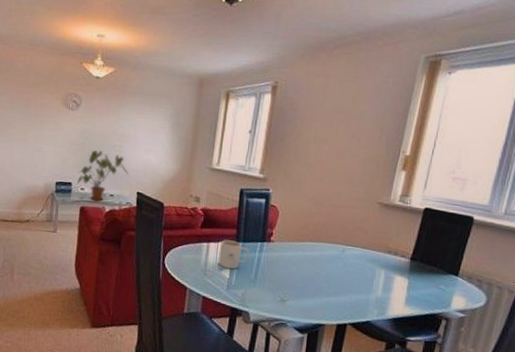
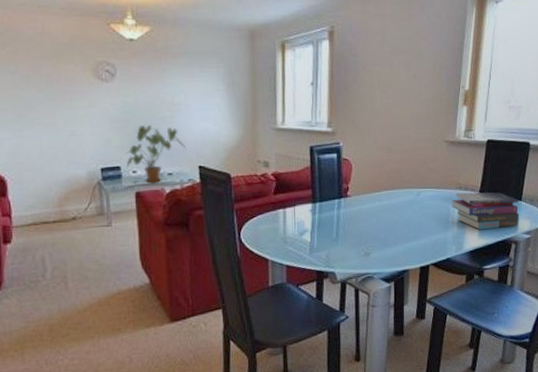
mug: present [218,239,250,270] -> none [296,202,329,233]
books: none [378,256,454,302] -> present [452,192,520,230]

